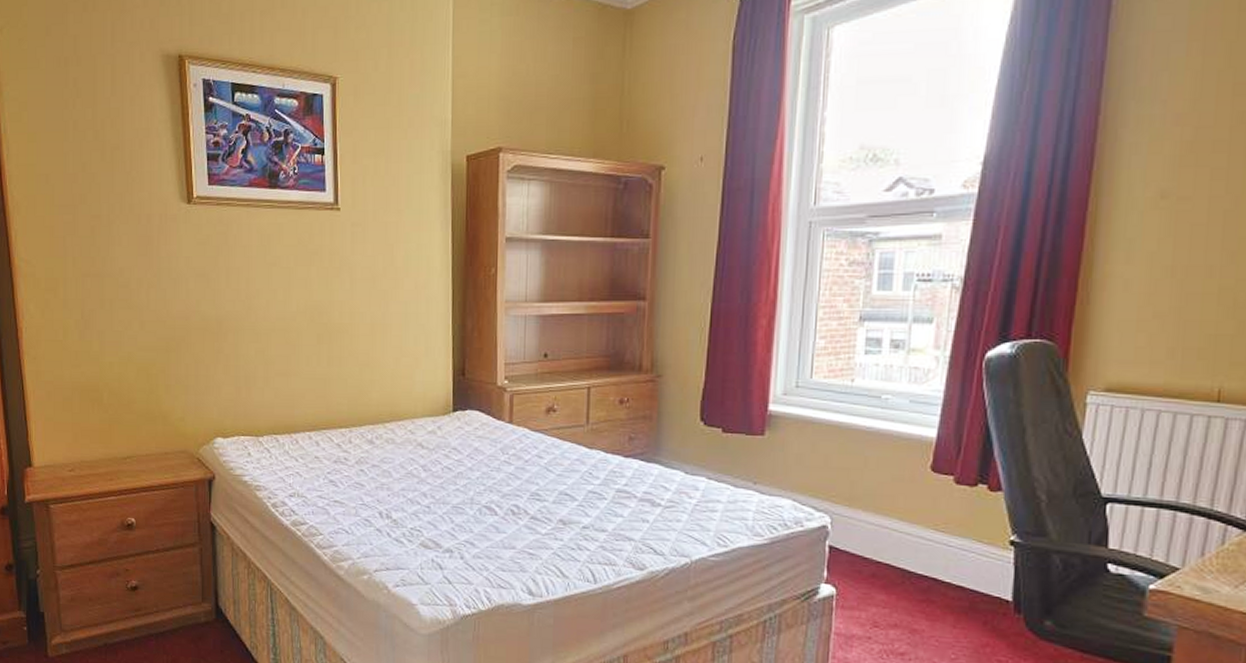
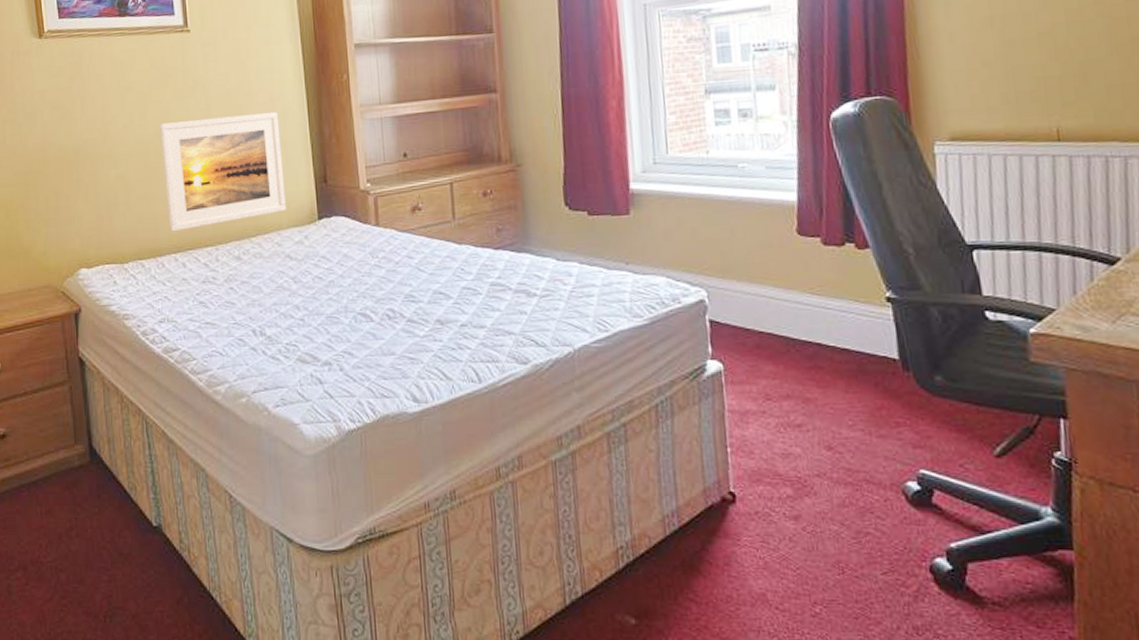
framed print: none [303,299,423,411] -> present [160,111,286,232]

